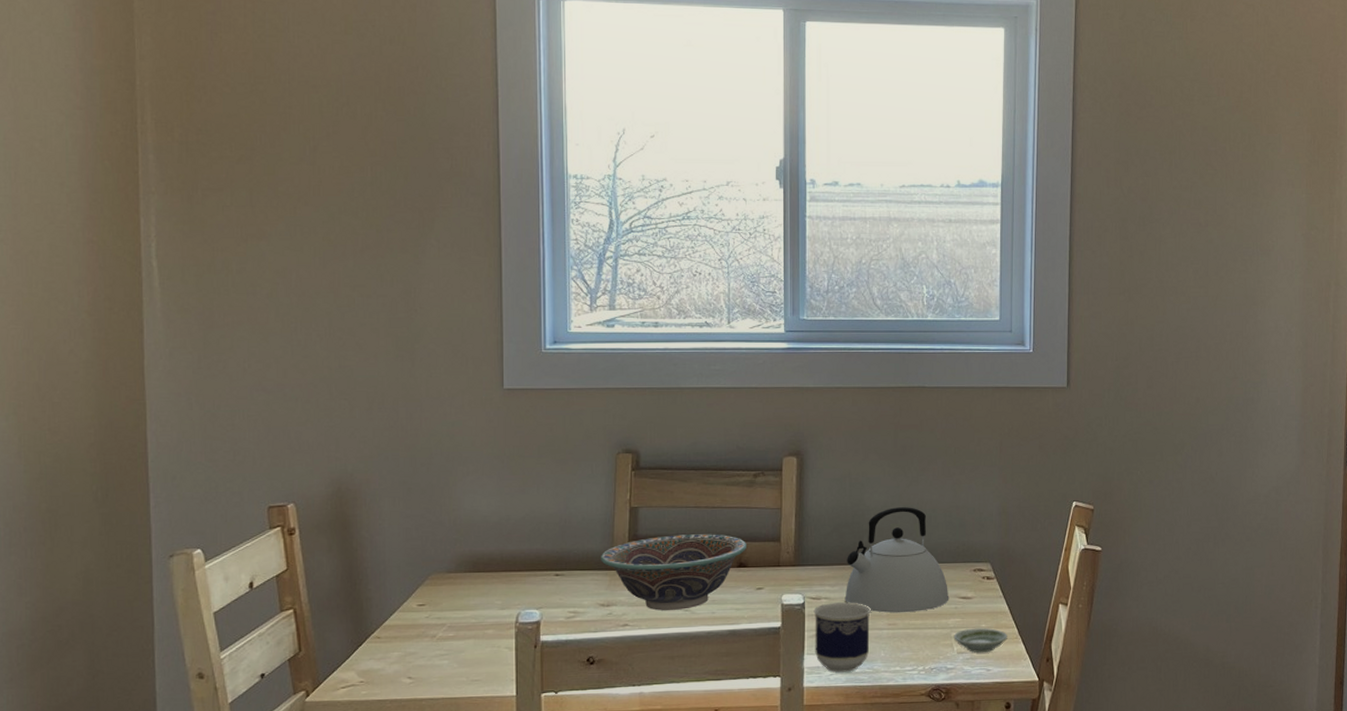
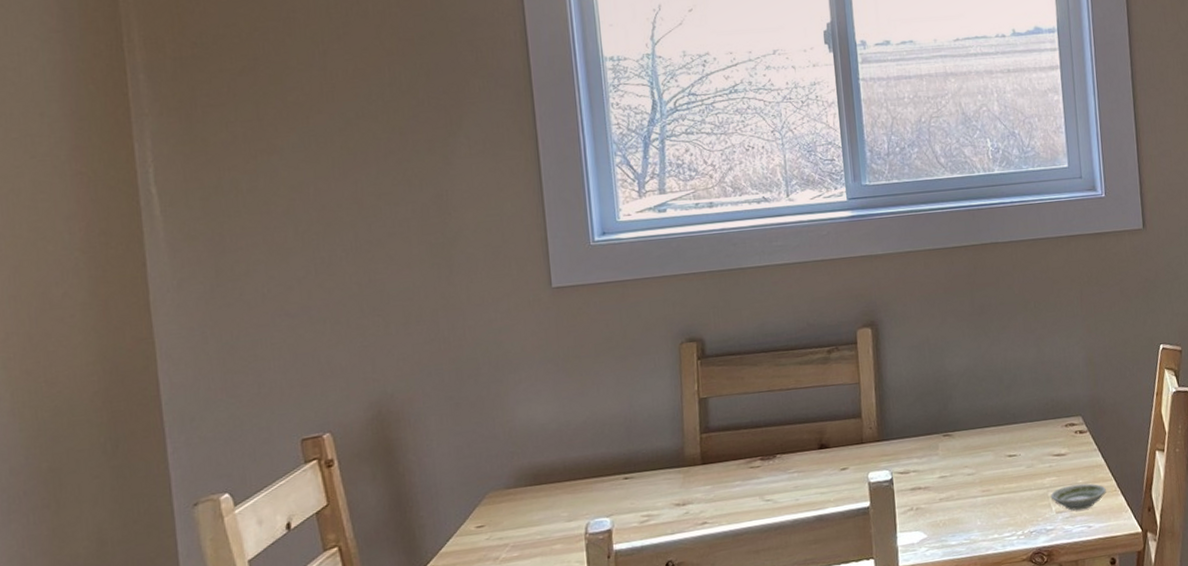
decorative bowl: present [601,534,746,611] -> none [672,416,826,504]
cup: present [813,602,871,673] -> none [902,472,964,548]
kettle: present [845,507,949,613] -> none [933,367,1043,480]

